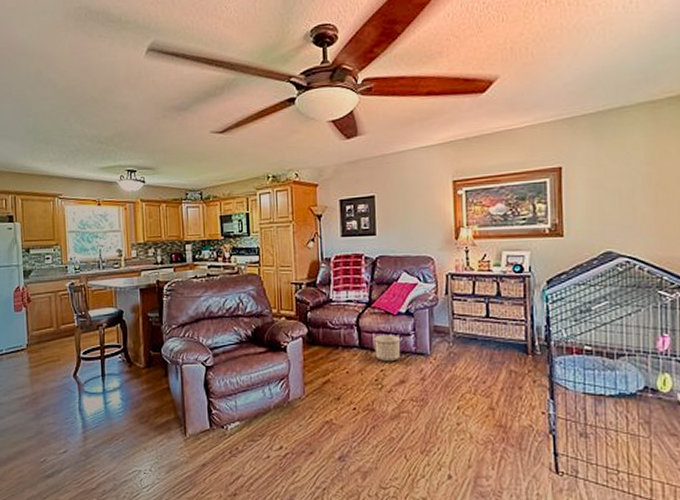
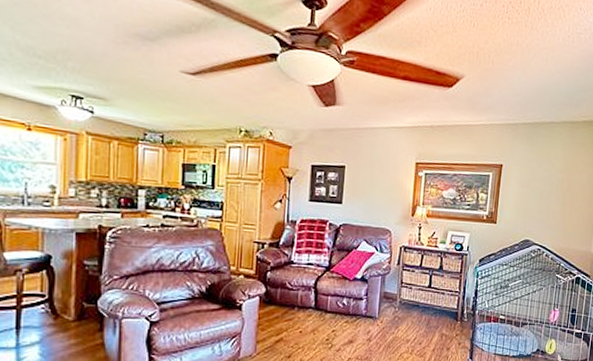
planter: present [374,335,401,362] -> none [329,298,354,324]

